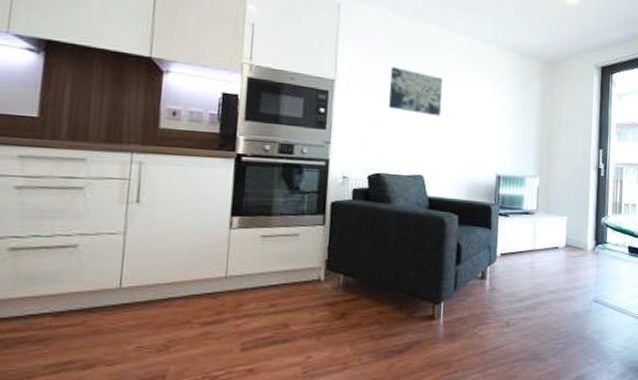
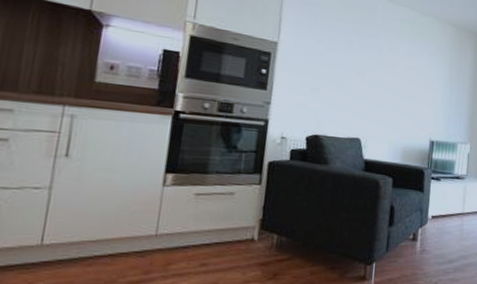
wall art: present [389,67,443,117] -> none [330,33,383,83]

